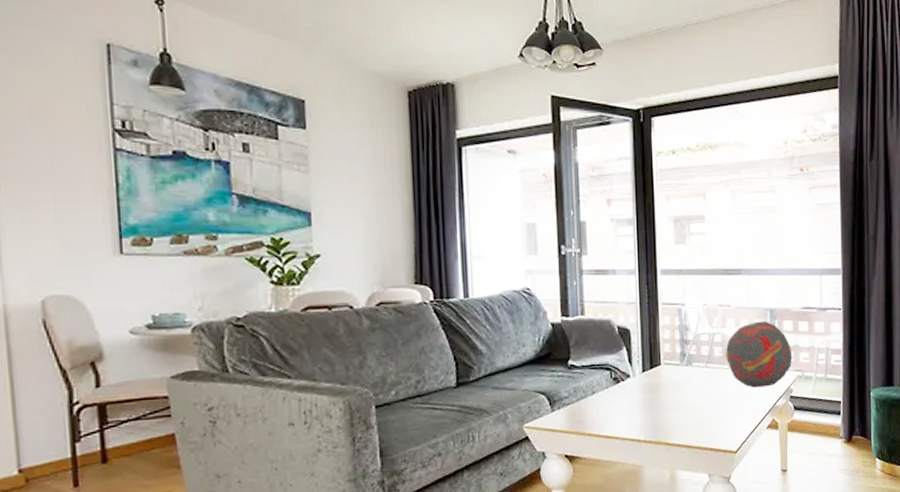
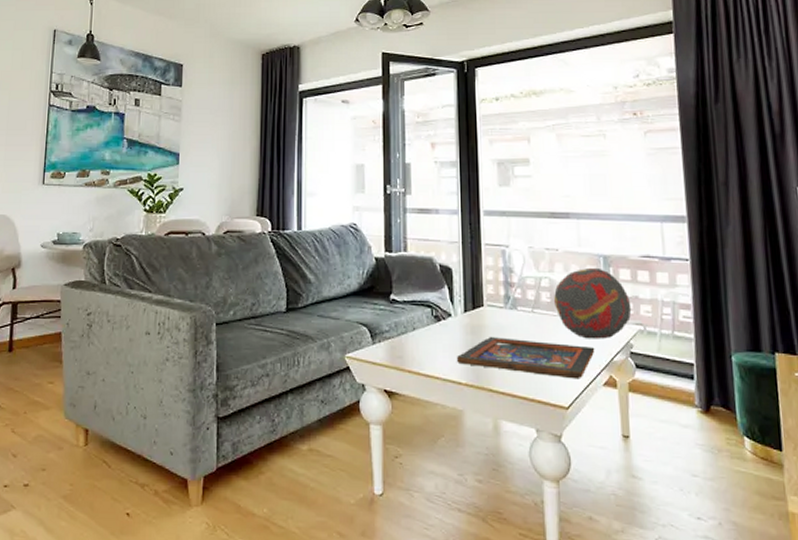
religious icon: none [636,393,761,426] -> present [457,336,595,379]

